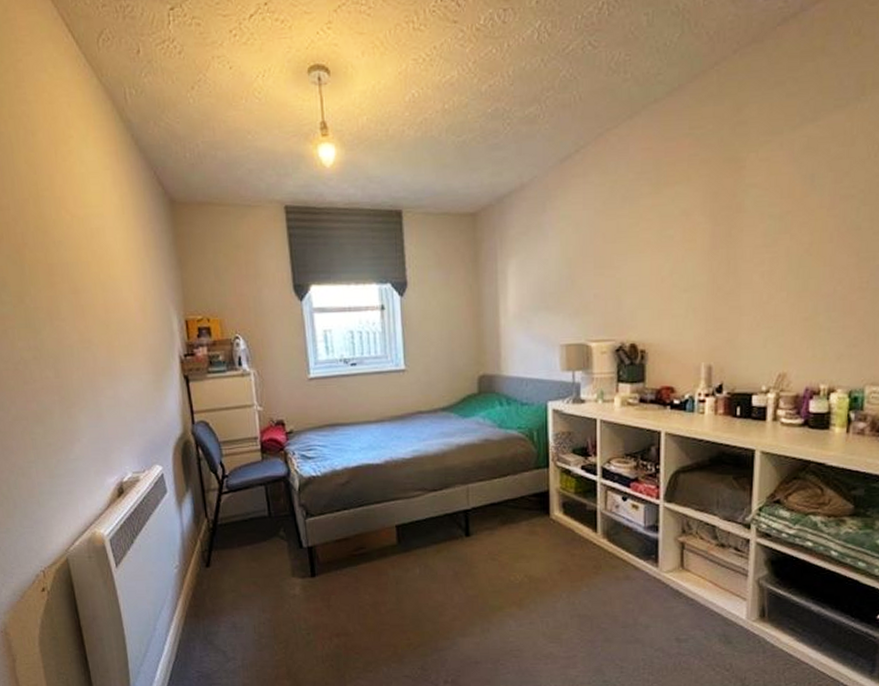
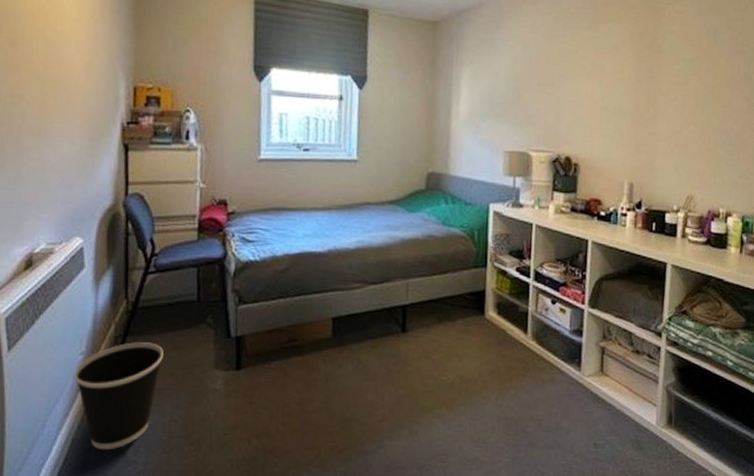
wastebasket: none [172,555,246,649] -> present [74,342,164,450]

